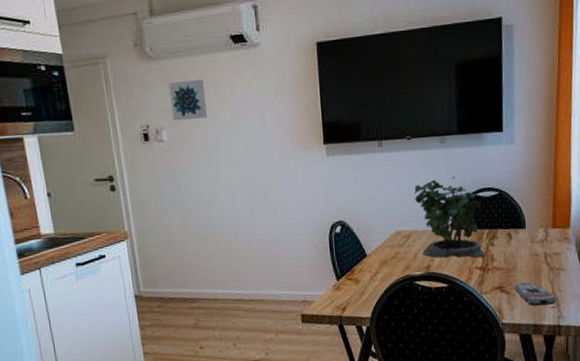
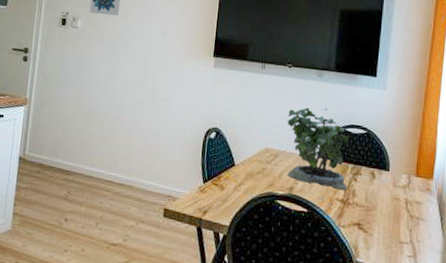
remote control: present [514,282,557,306] -> none [372,224,414,254]

